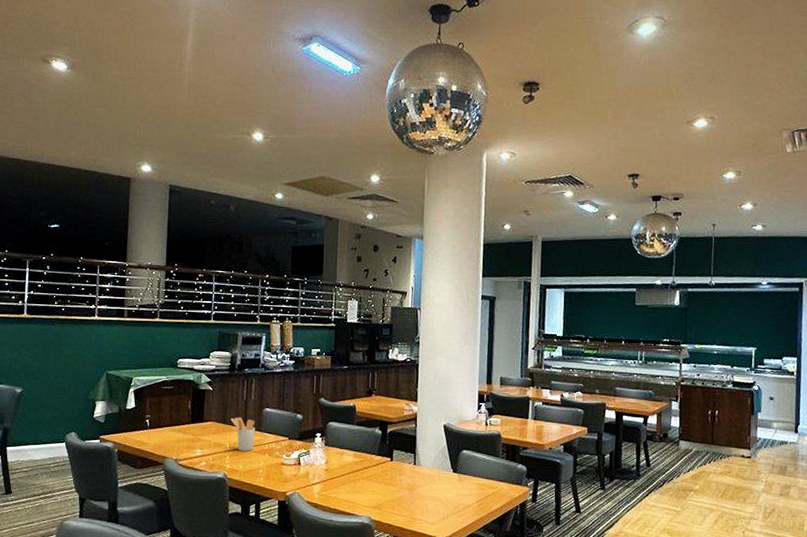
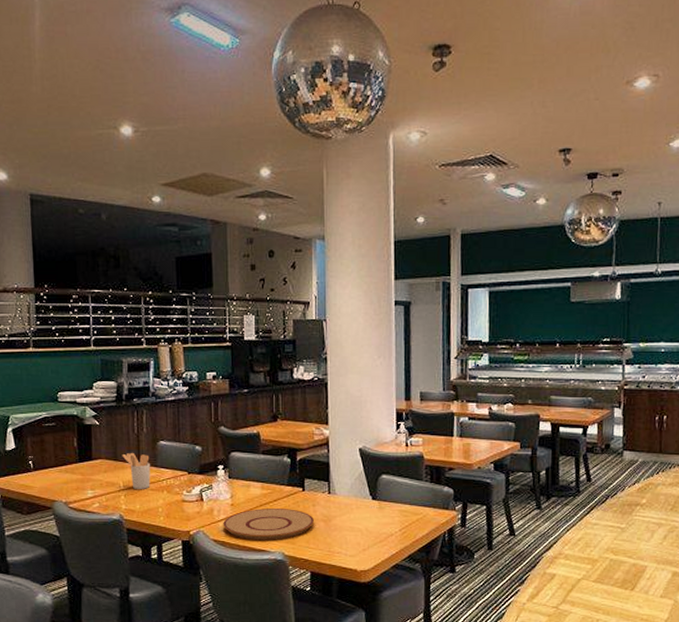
plate: none [317,475,400,505] -> present [223,508,315,540]

